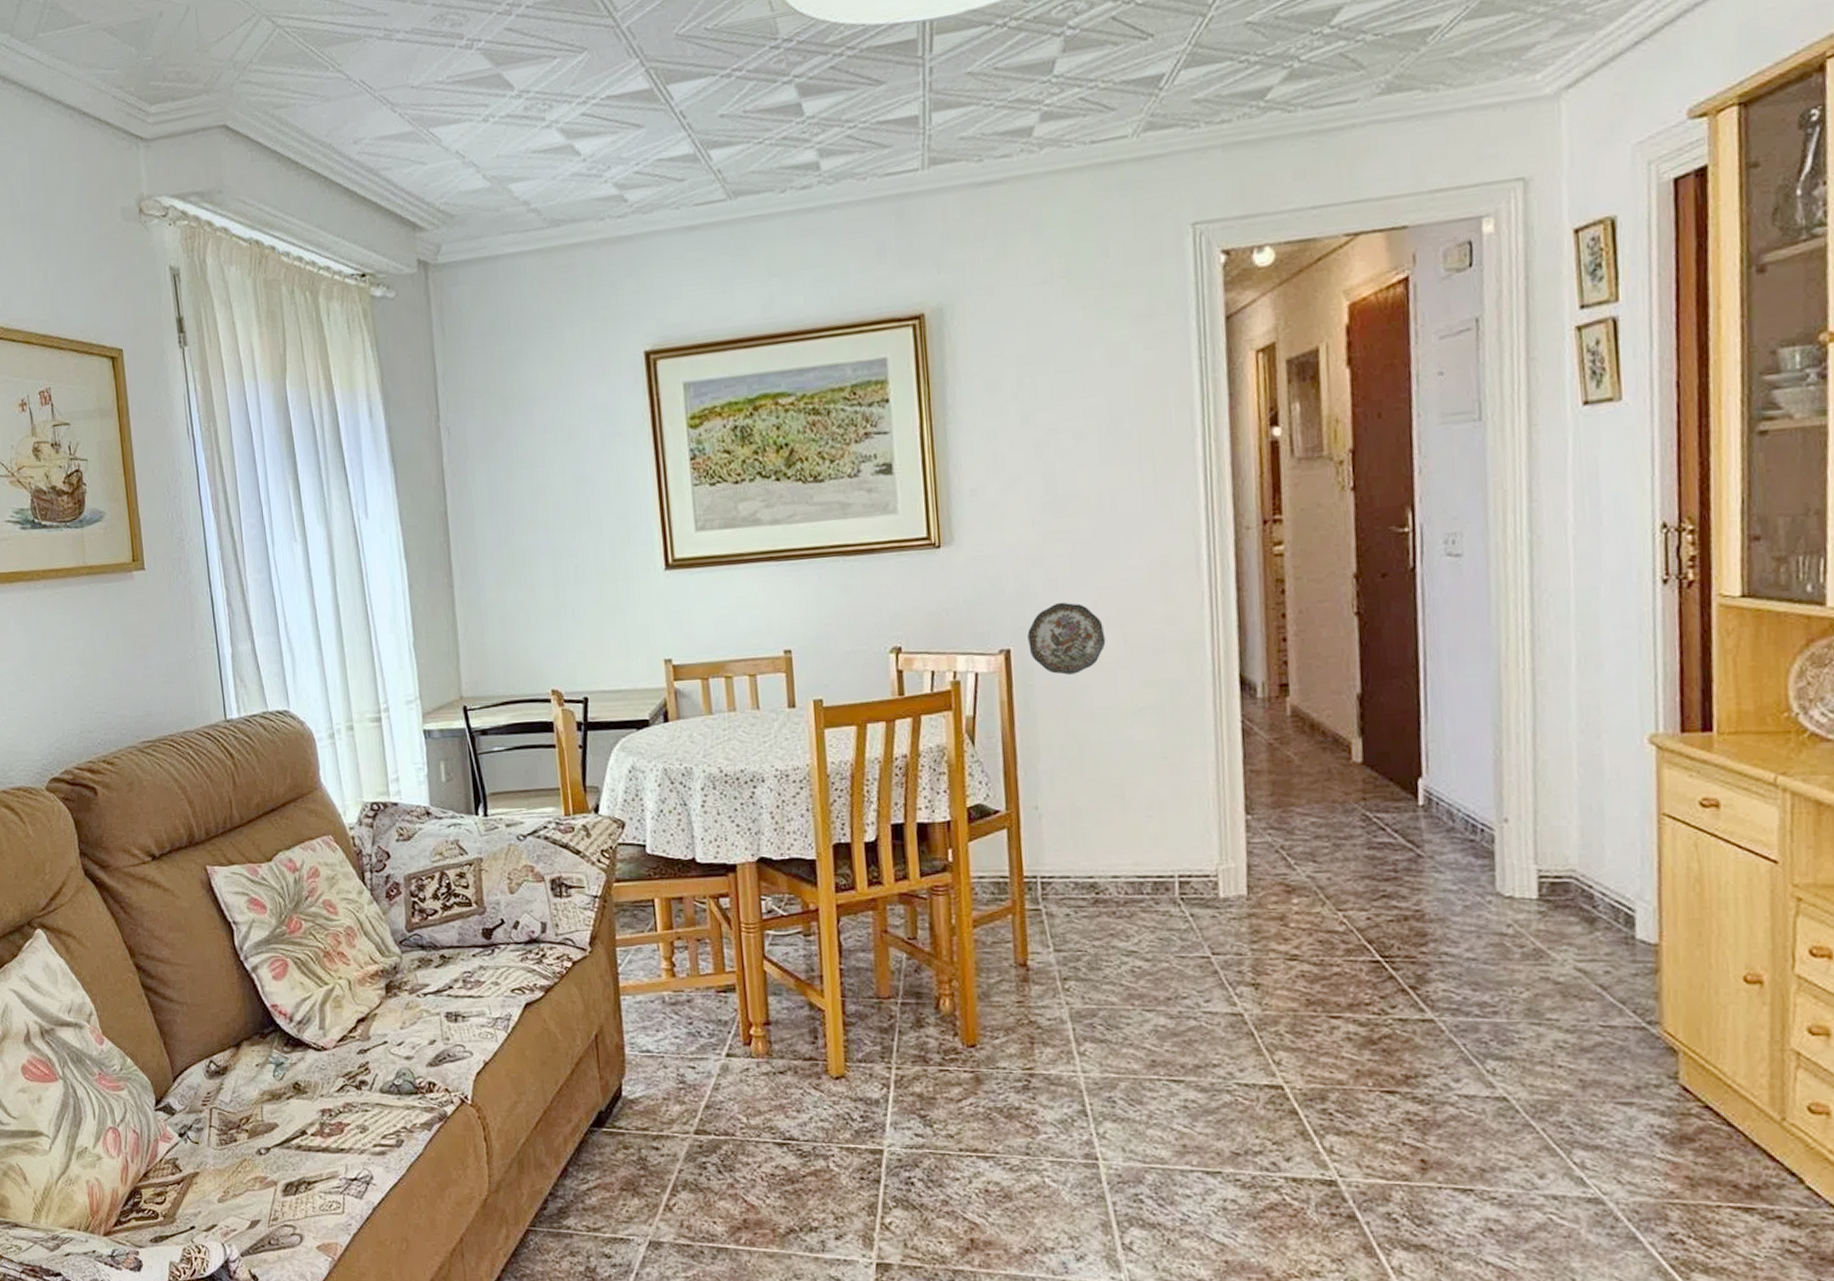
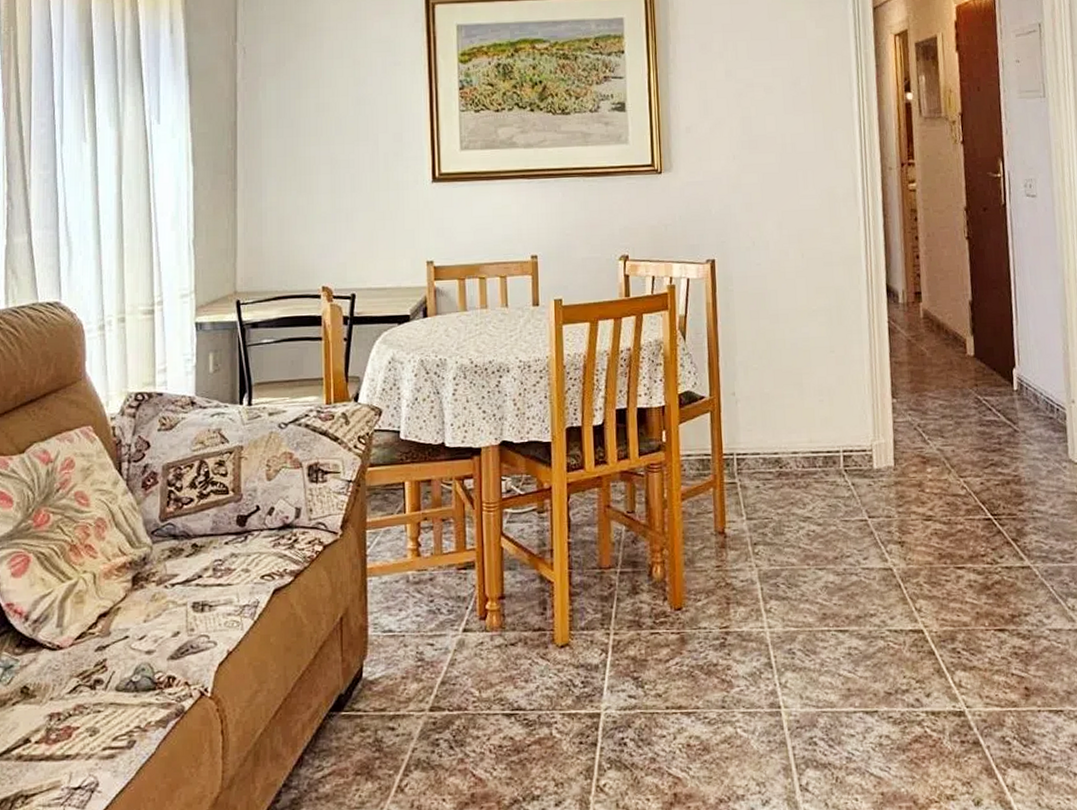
decorative plate: present [1027,602,1106,675] -> none [728,222,788,282]

